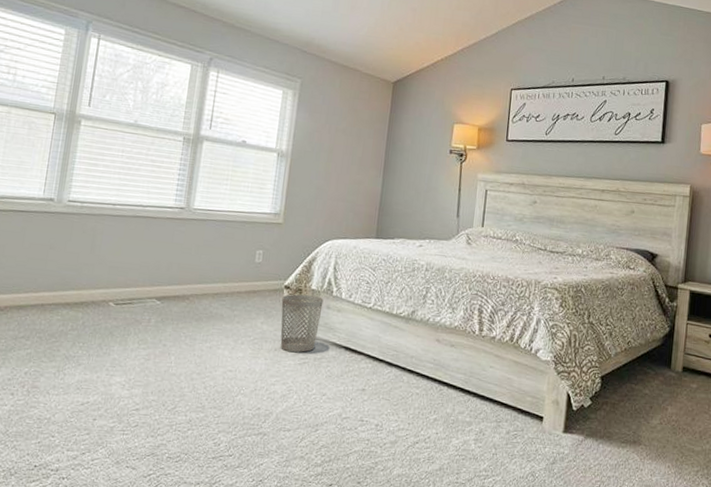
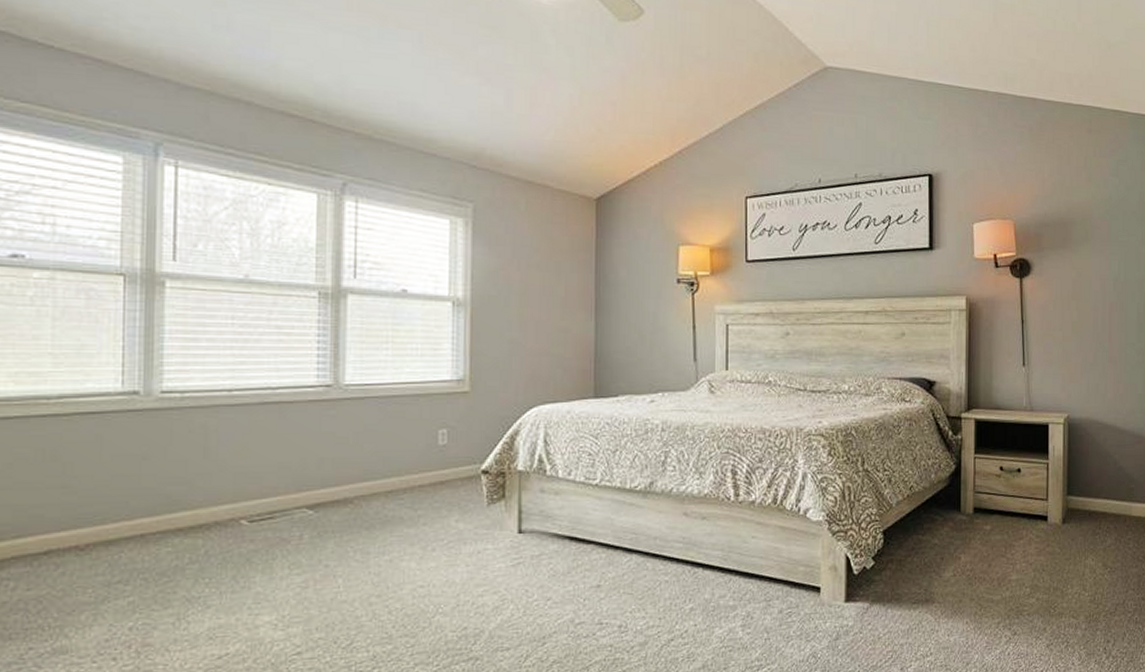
wastebasket: present [280,294,324,352] -> none [480,478,535,552]

